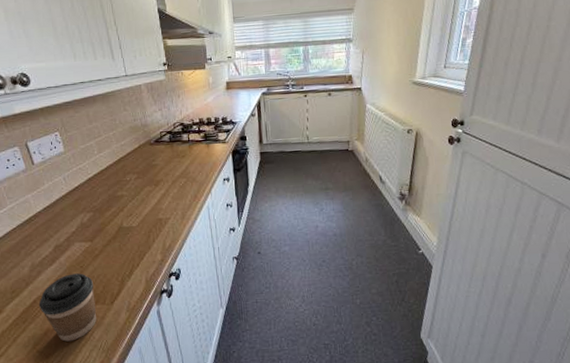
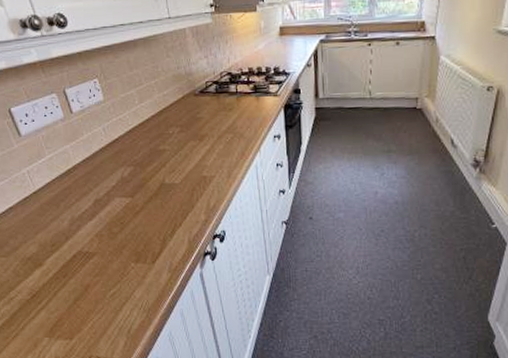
coffee cup: present [38,273,96,342] -> none [78,230,137,299]

